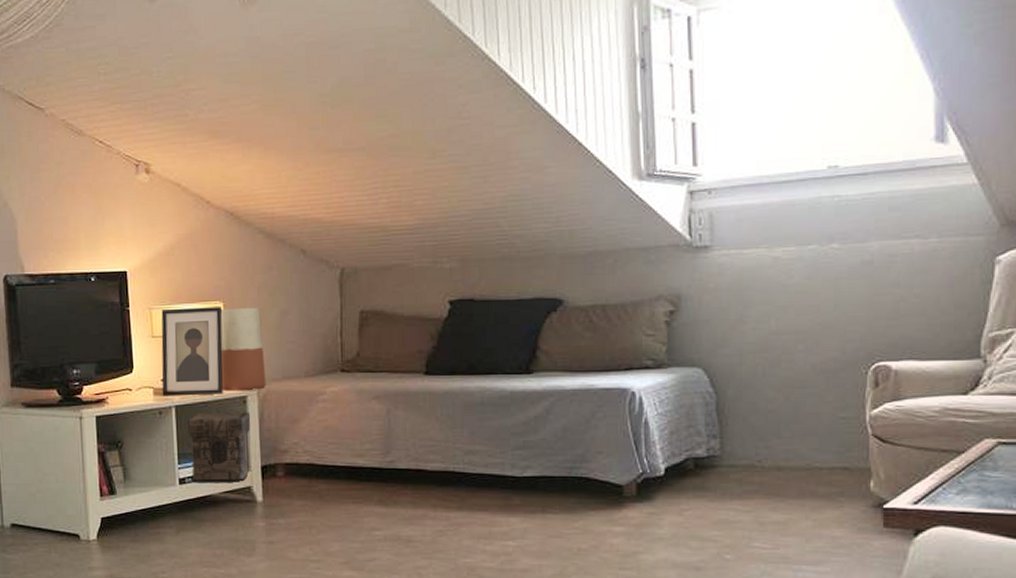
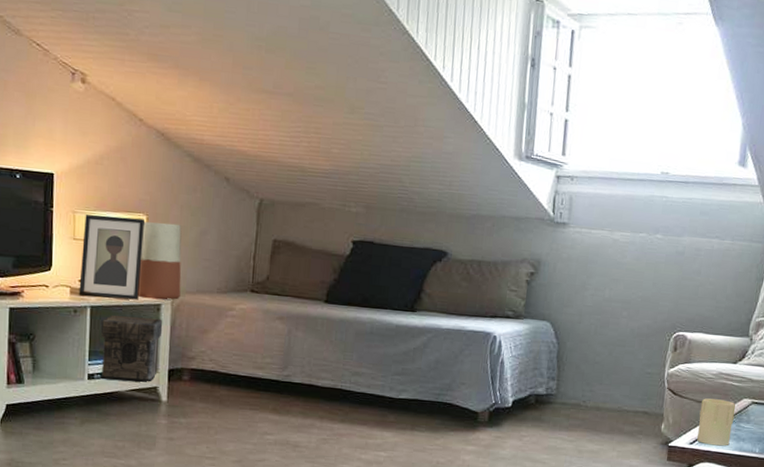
candle: none [922,443,975,503] -> present [697,398,736,447]

